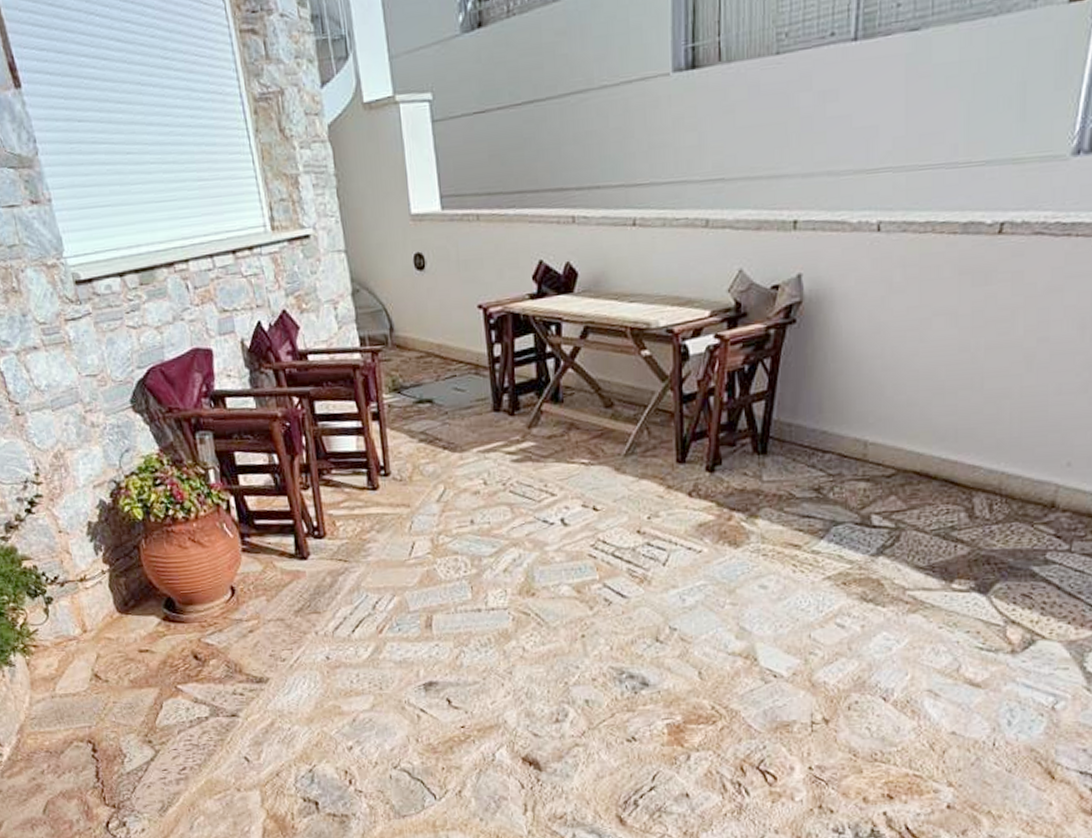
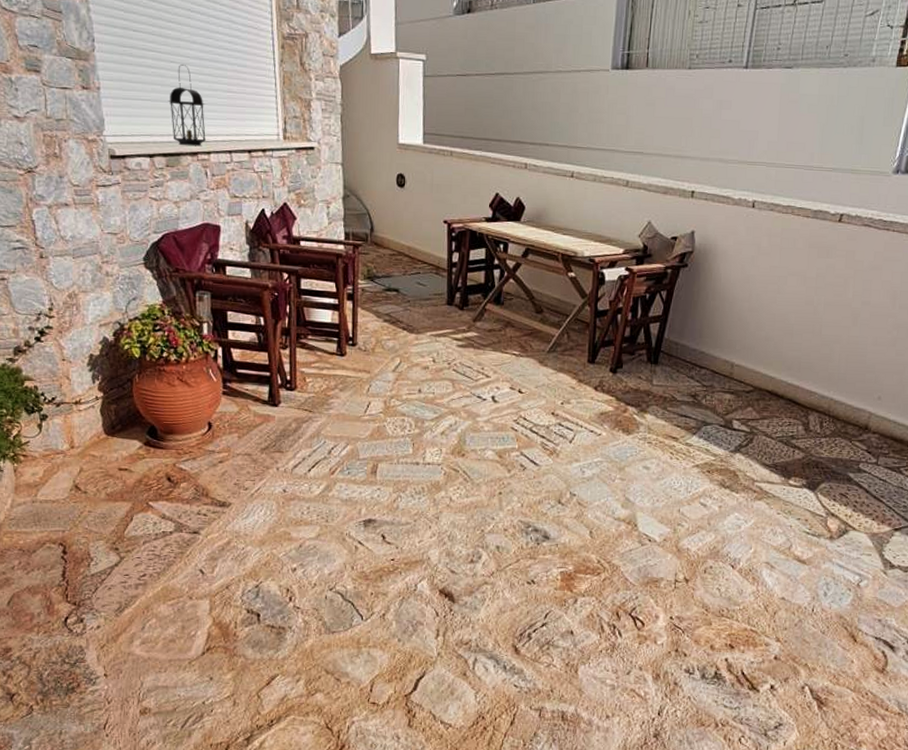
lantern: none [131,154,181,257] -> present [169,65,206,147]

